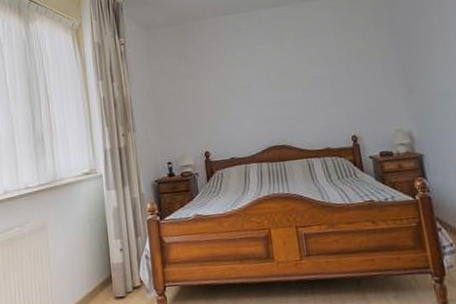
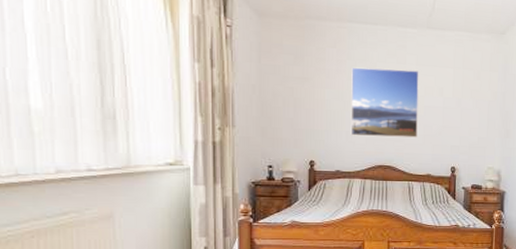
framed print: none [232,44,308,121] -> present [350,67,419,138]

